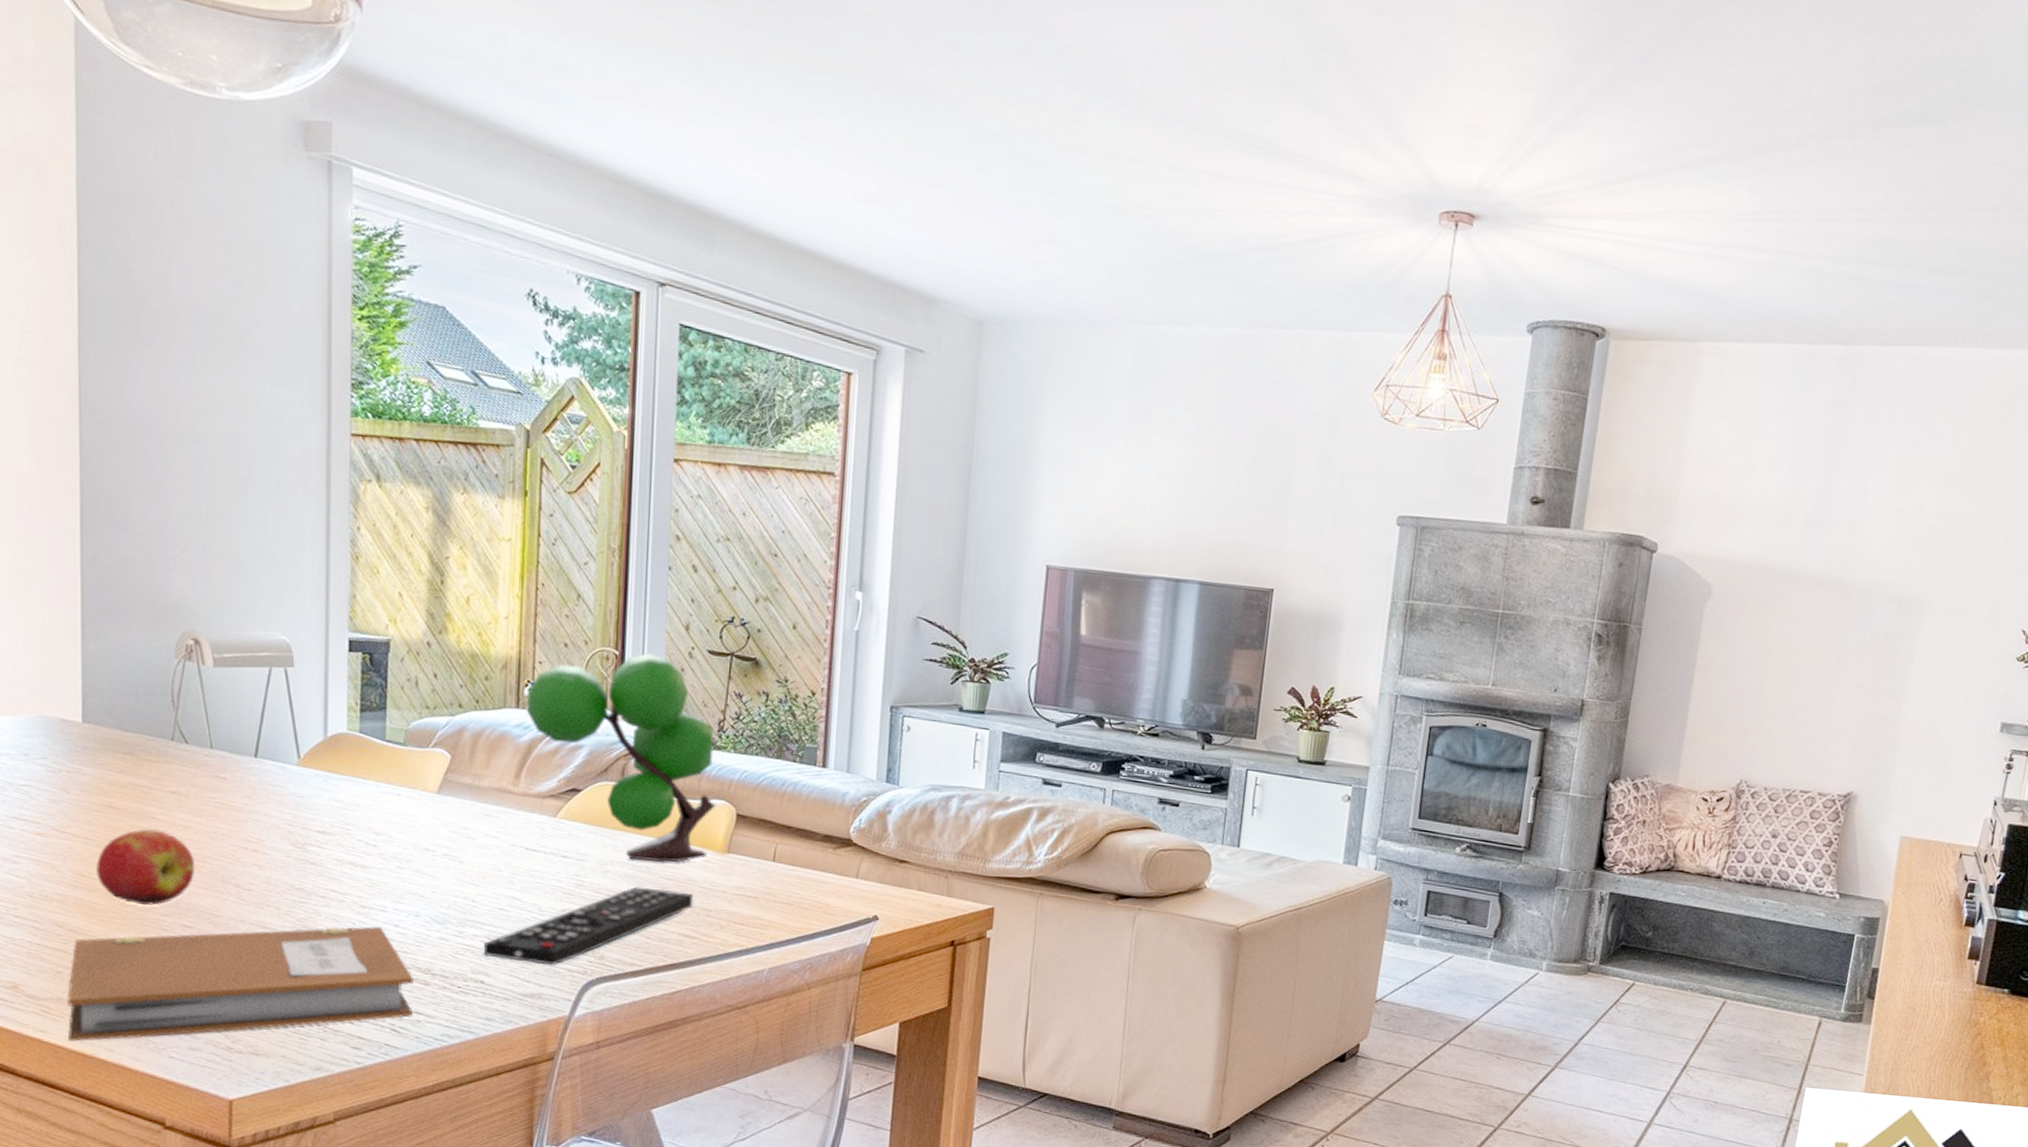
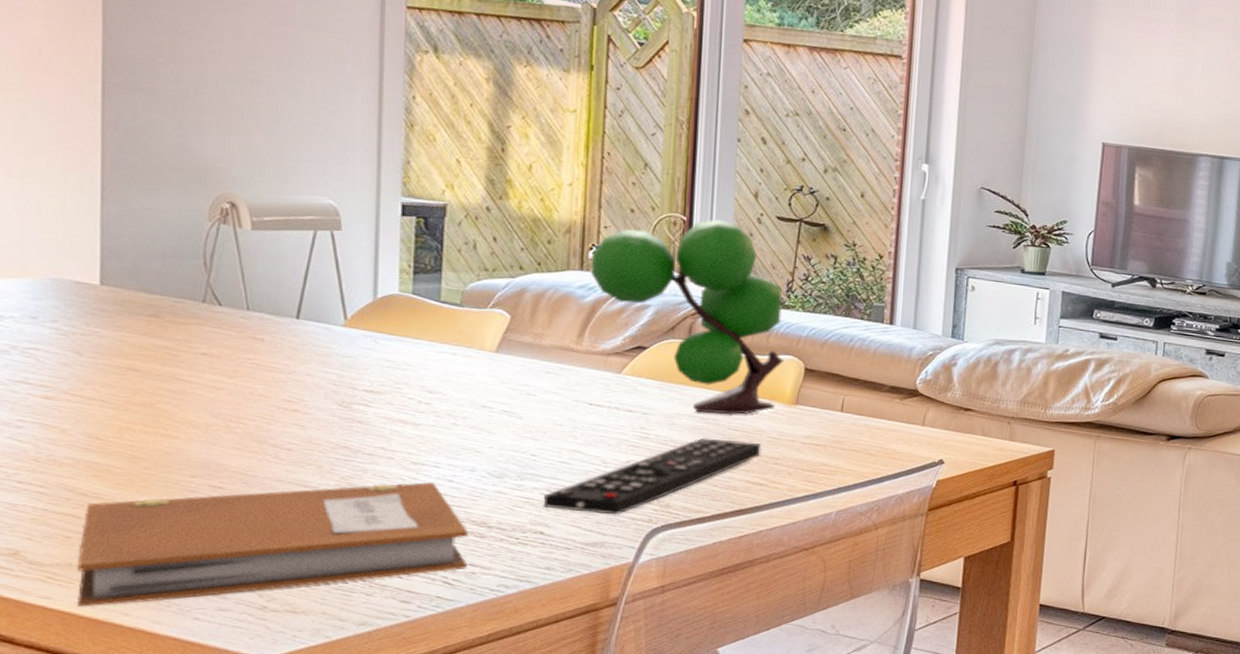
apple: present [96,829,196,905] -> none [114,391,228,467]

